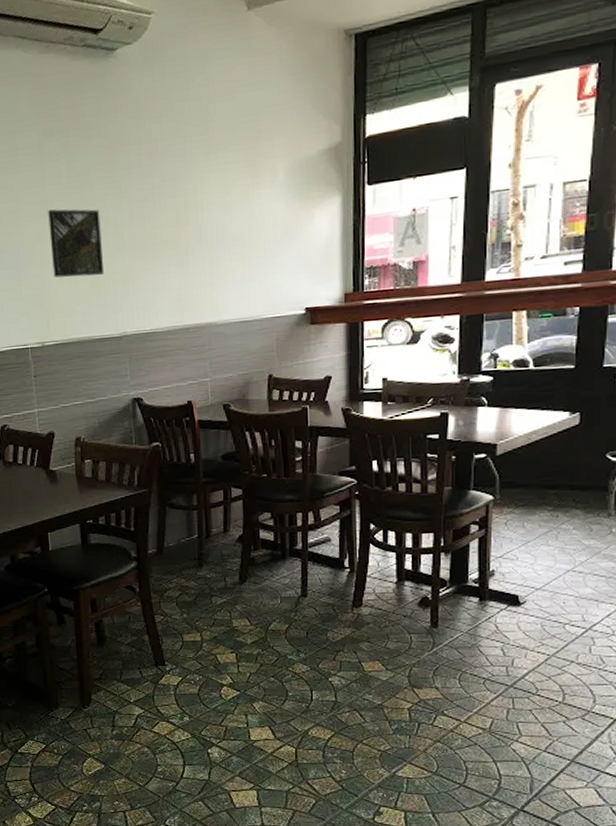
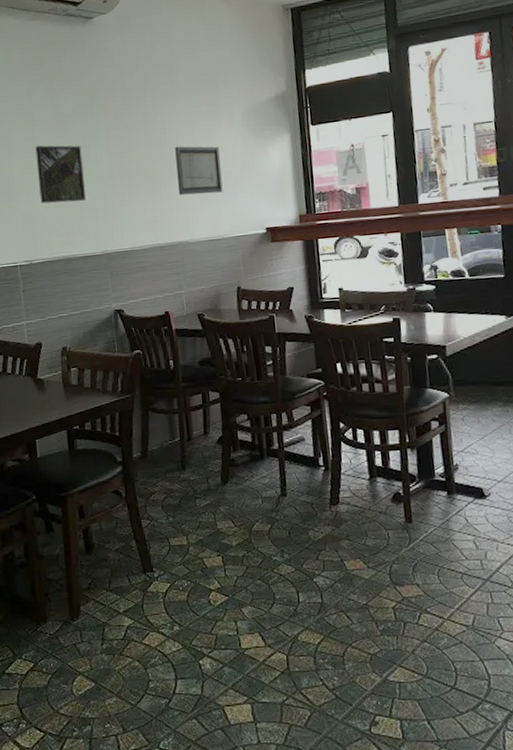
wall art: none [206,210,259,270] -> present [175,146,223,196]

